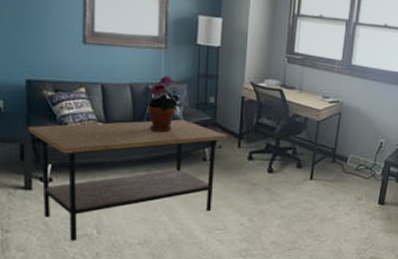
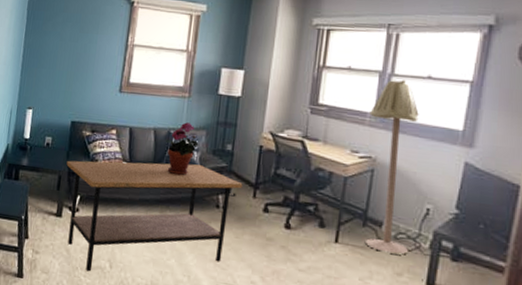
floor lamp: none [335,28,377,183] -> present [366,80,419,255]

